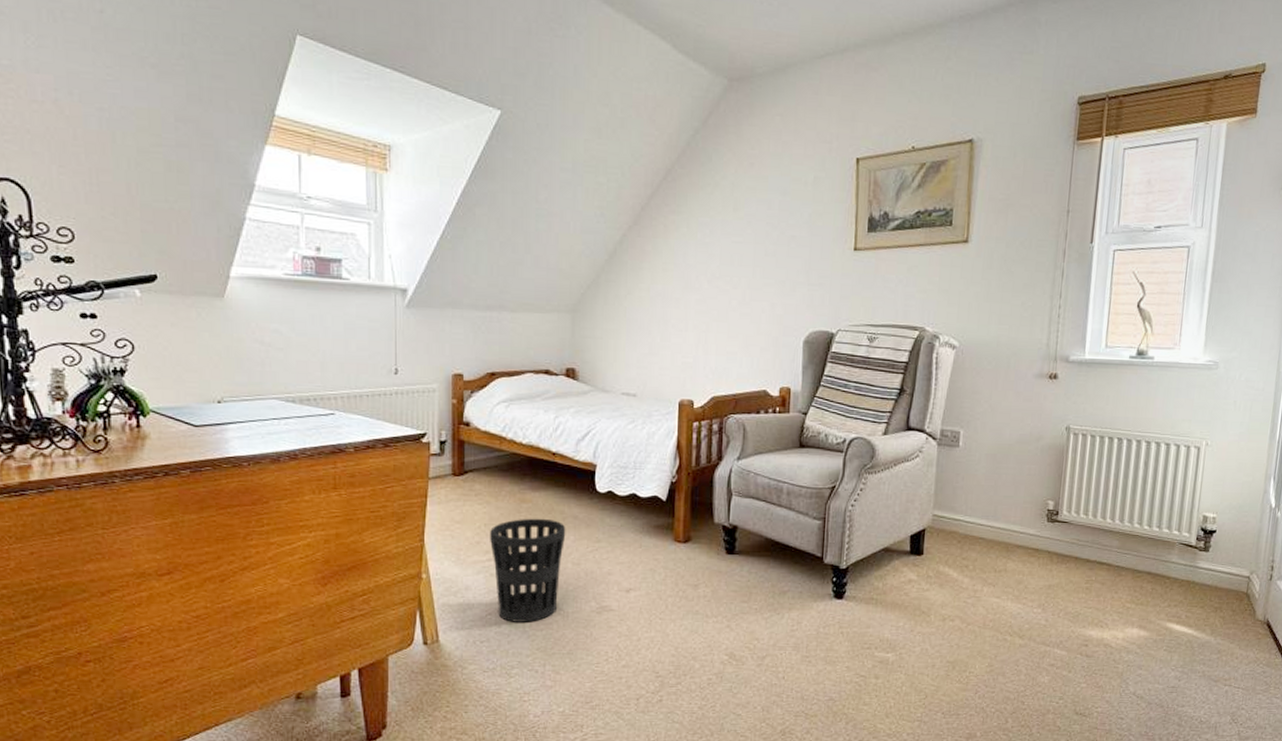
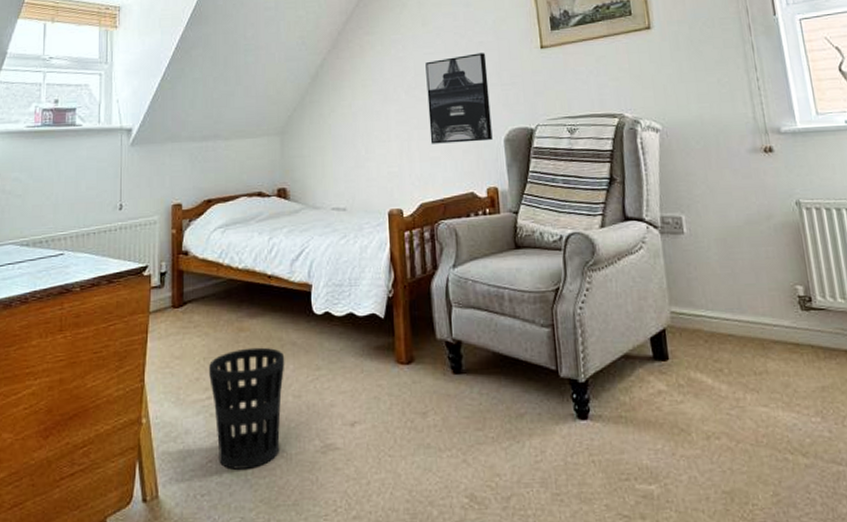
wall art: none [729,247,797,341] -> present [425,53,493,144]

